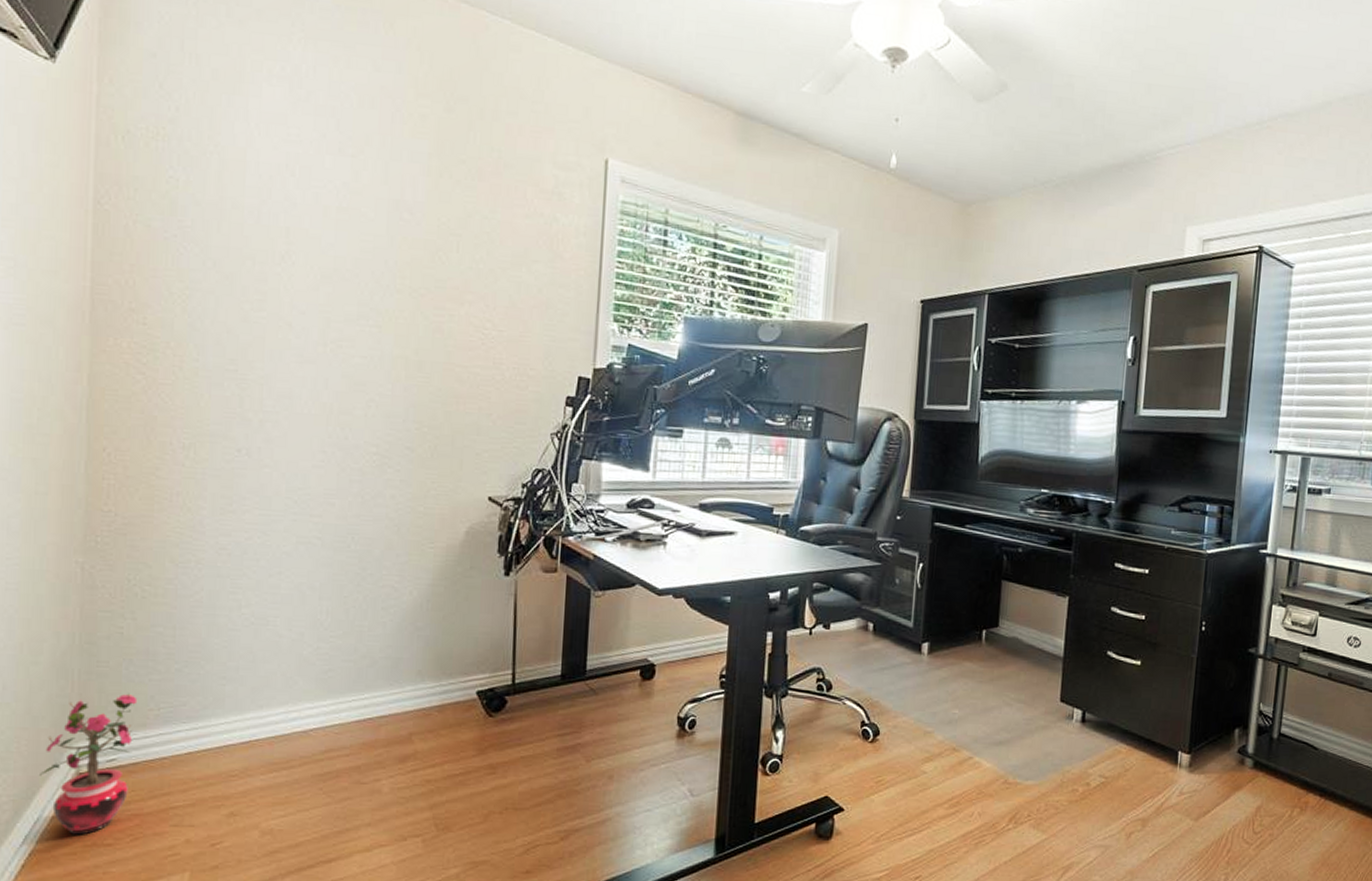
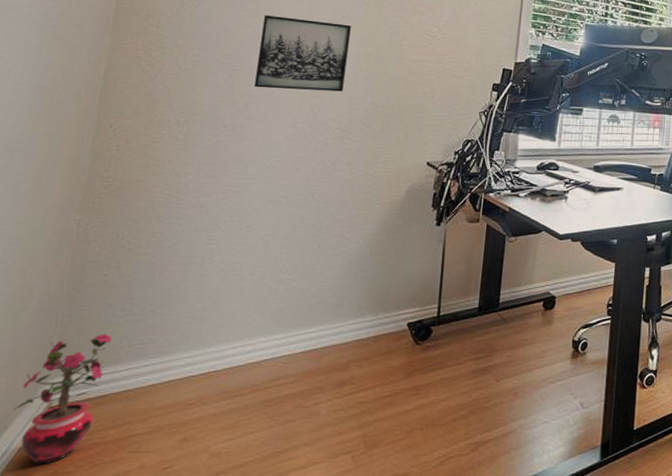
wall art: none [269,308,382,407] -> present [254,15,351,92]

